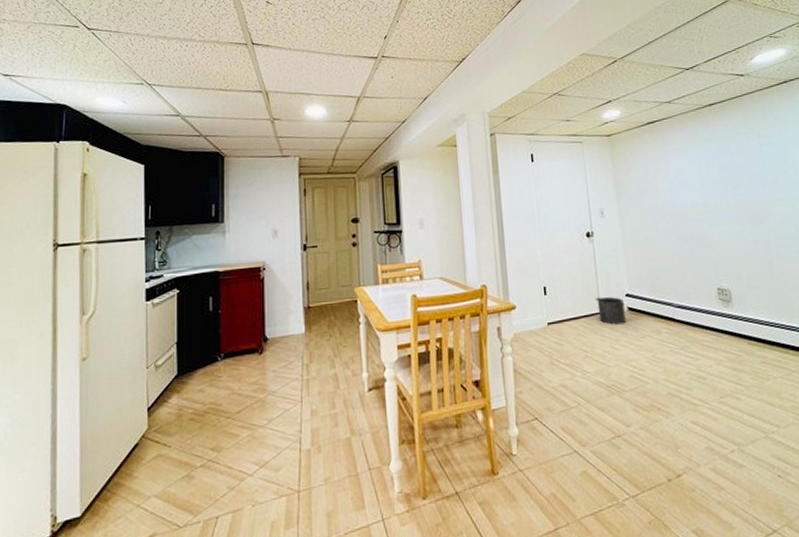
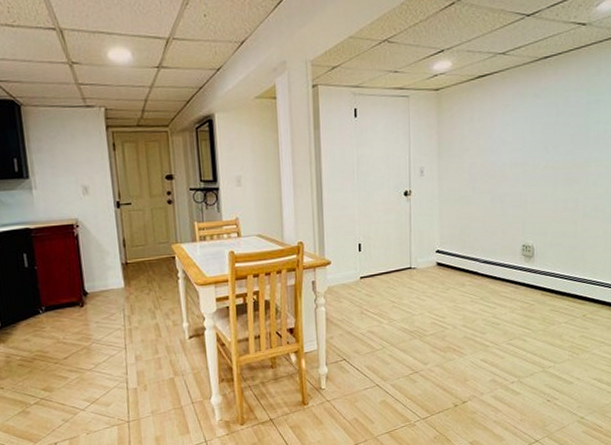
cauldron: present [595,296,626,325] -> none [407,252,435,279]

